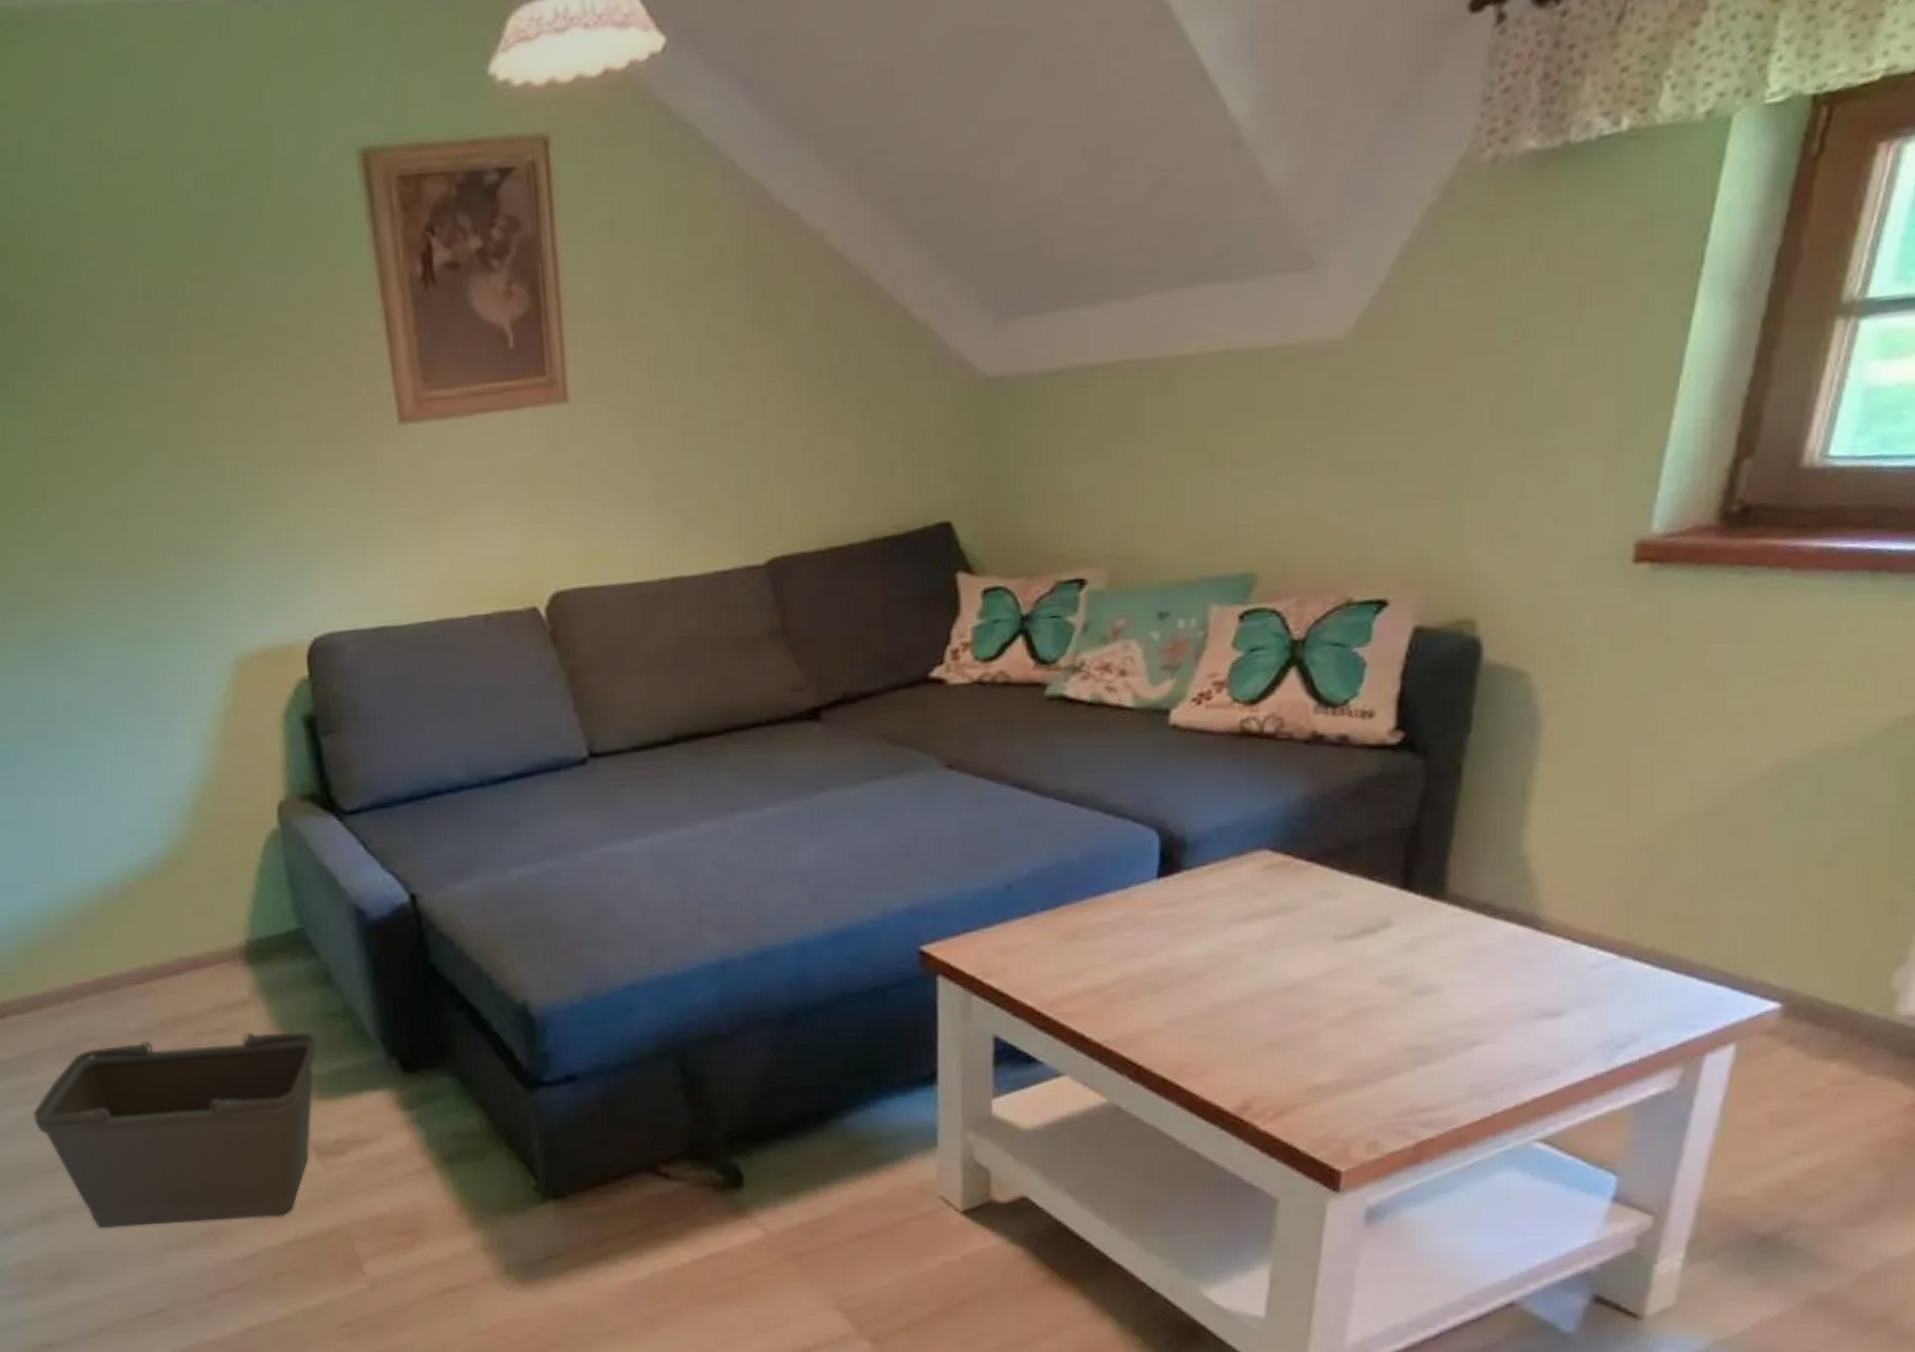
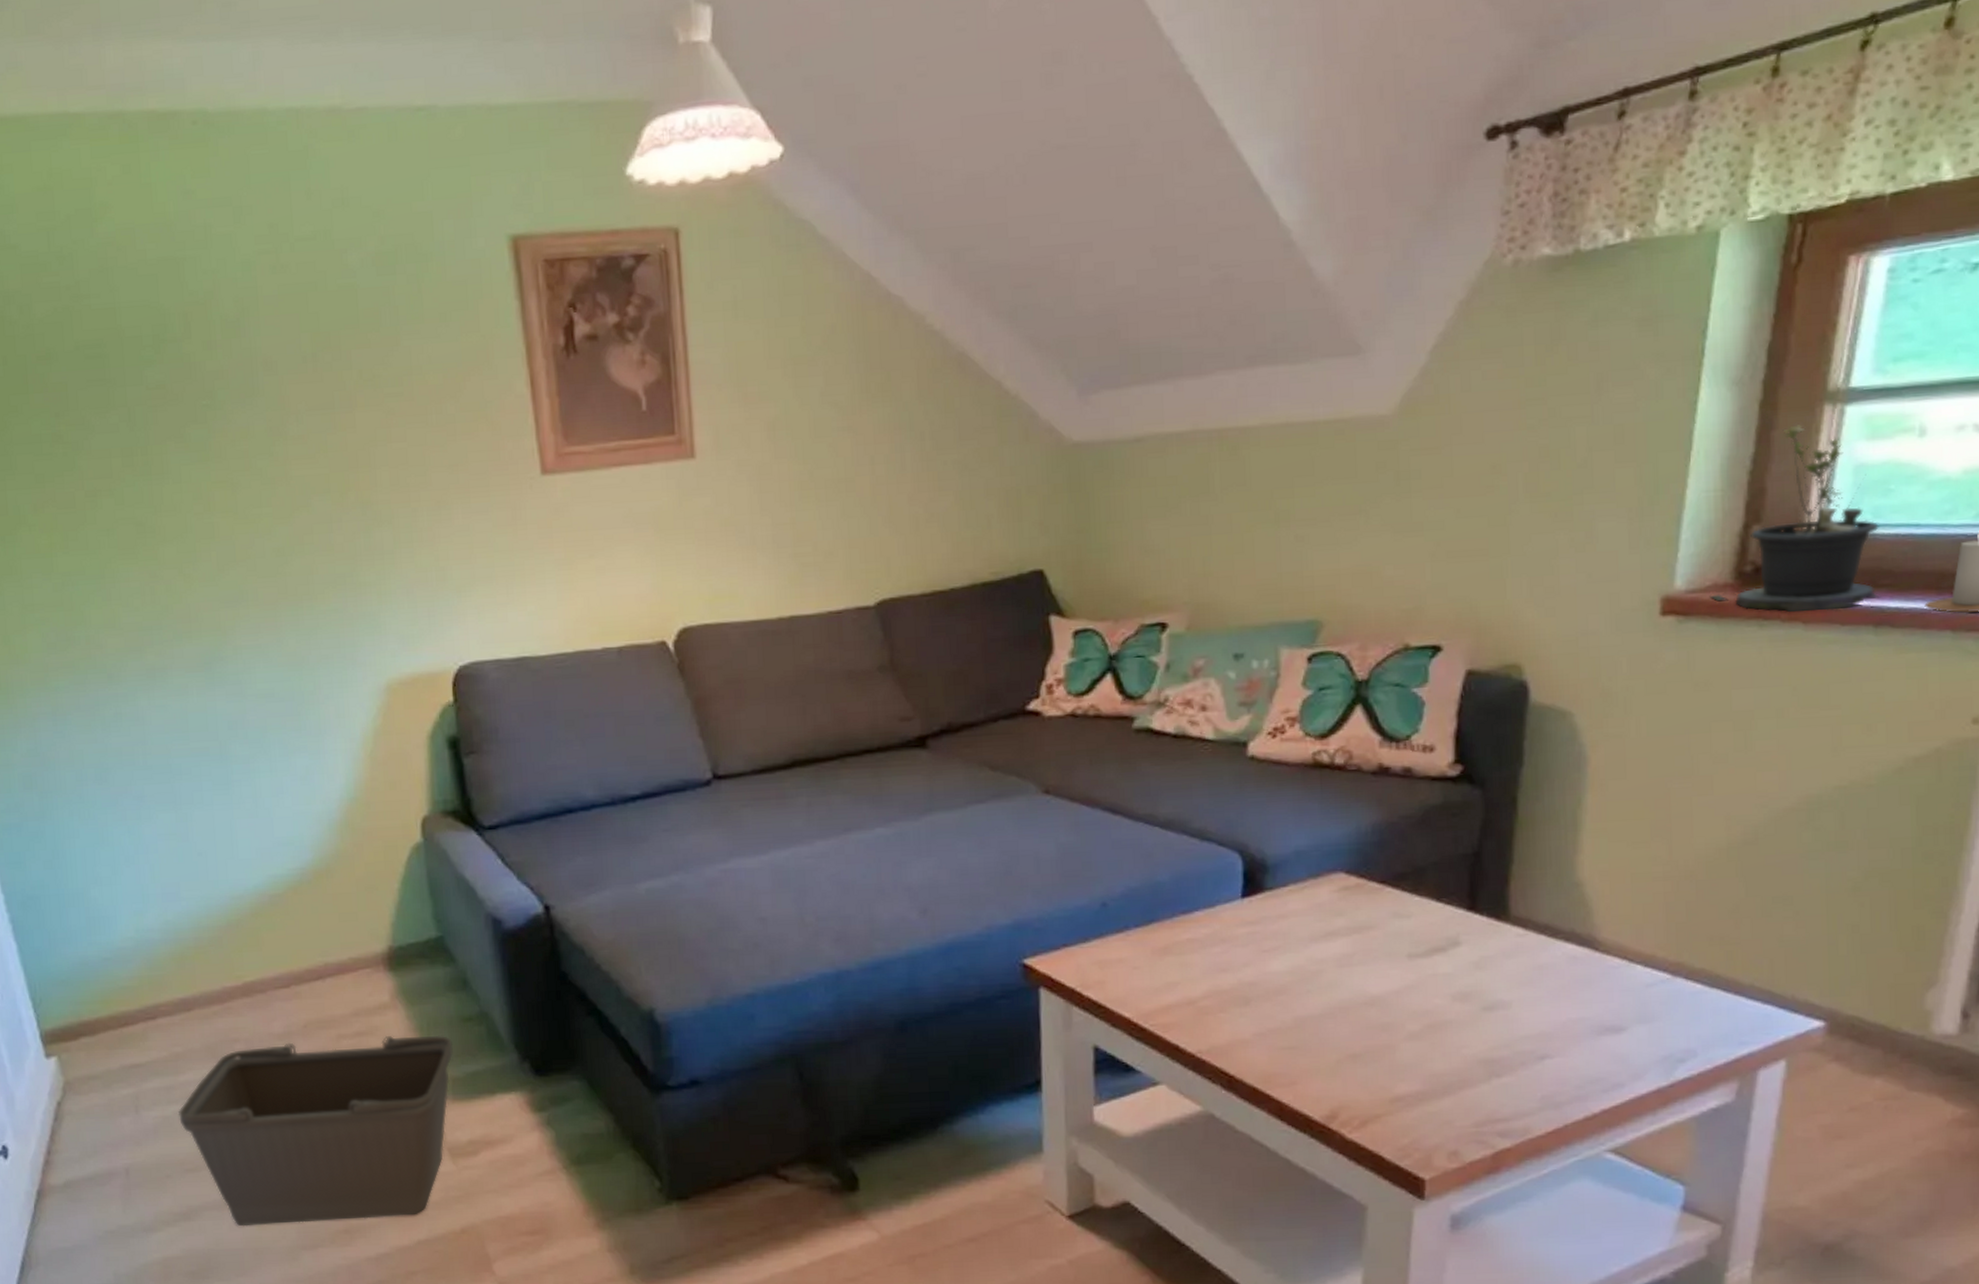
potted plant: none [1689,341,1887,558] -> present [1709,423,1880,613]

